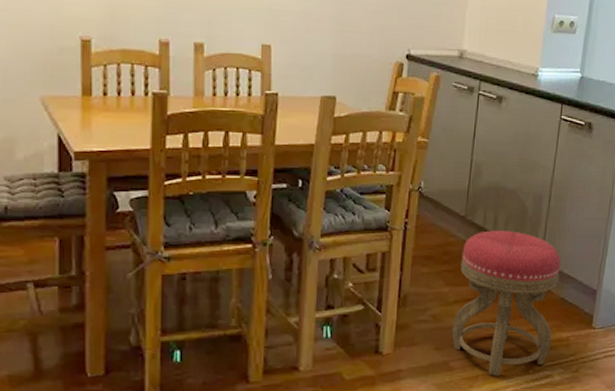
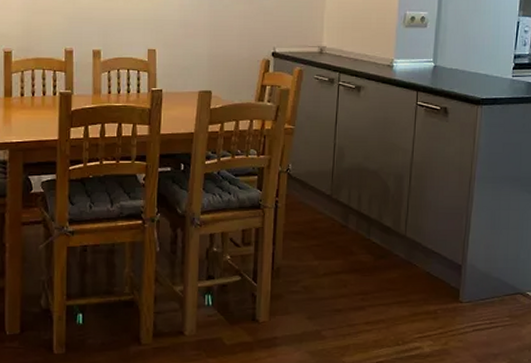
stool: present [451,230,561,376] -> none [322,208,424,346]

